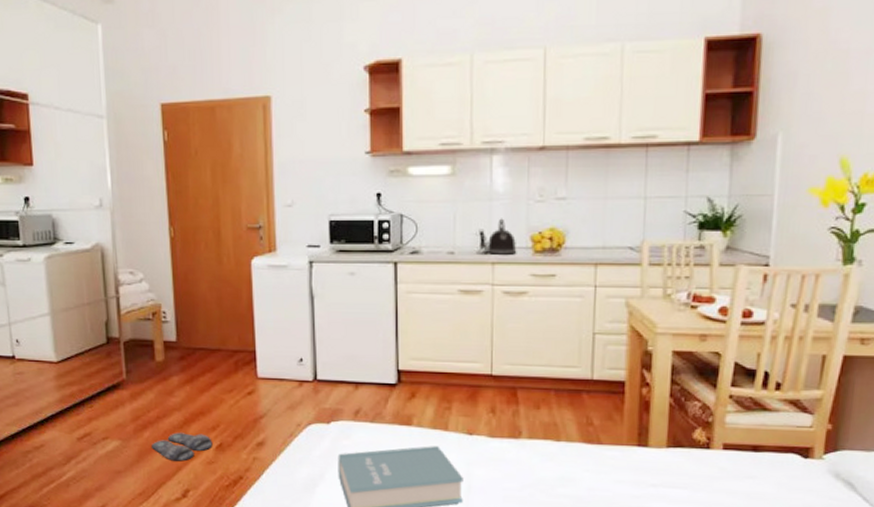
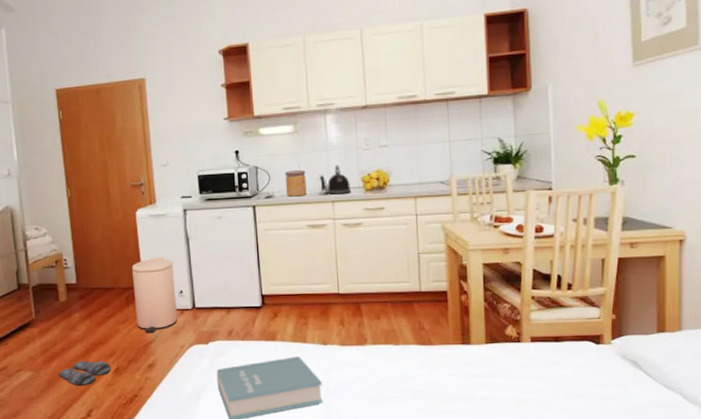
pedal bin: none [242,317,295,405] -> present [131,257,177,333]
jar: none [436,221,462,254] -> present [284,169,307,197]

